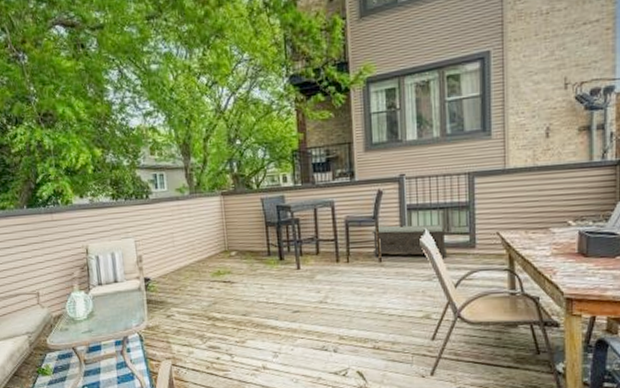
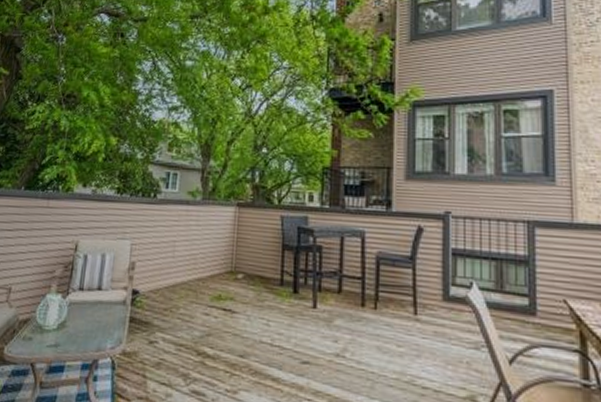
bench: present [371,224,448,259] -> none [407,269,501,324]

